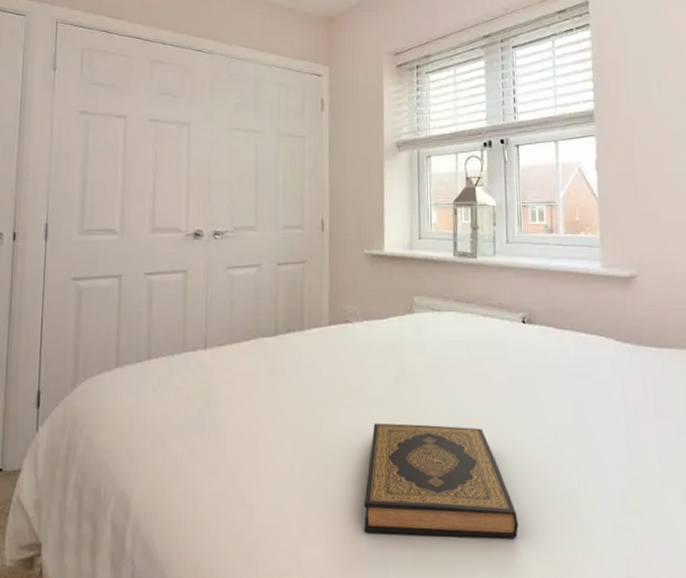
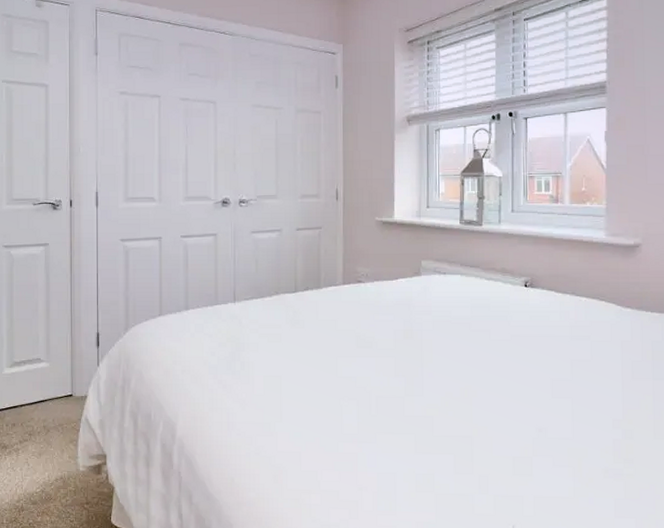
hardback book: present [364,423,519,538] -> none [374,371,514,476]

